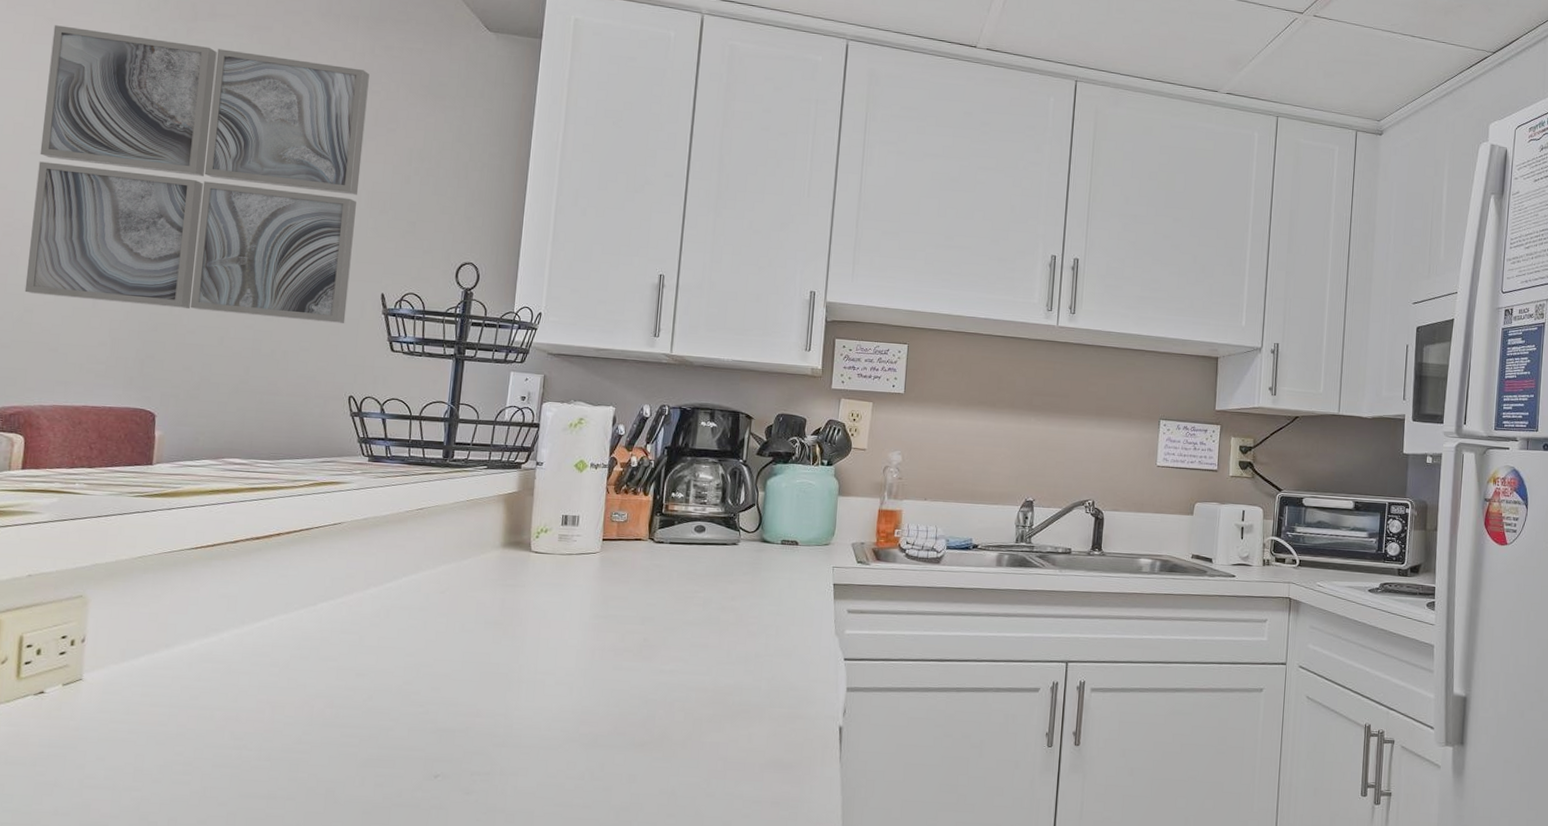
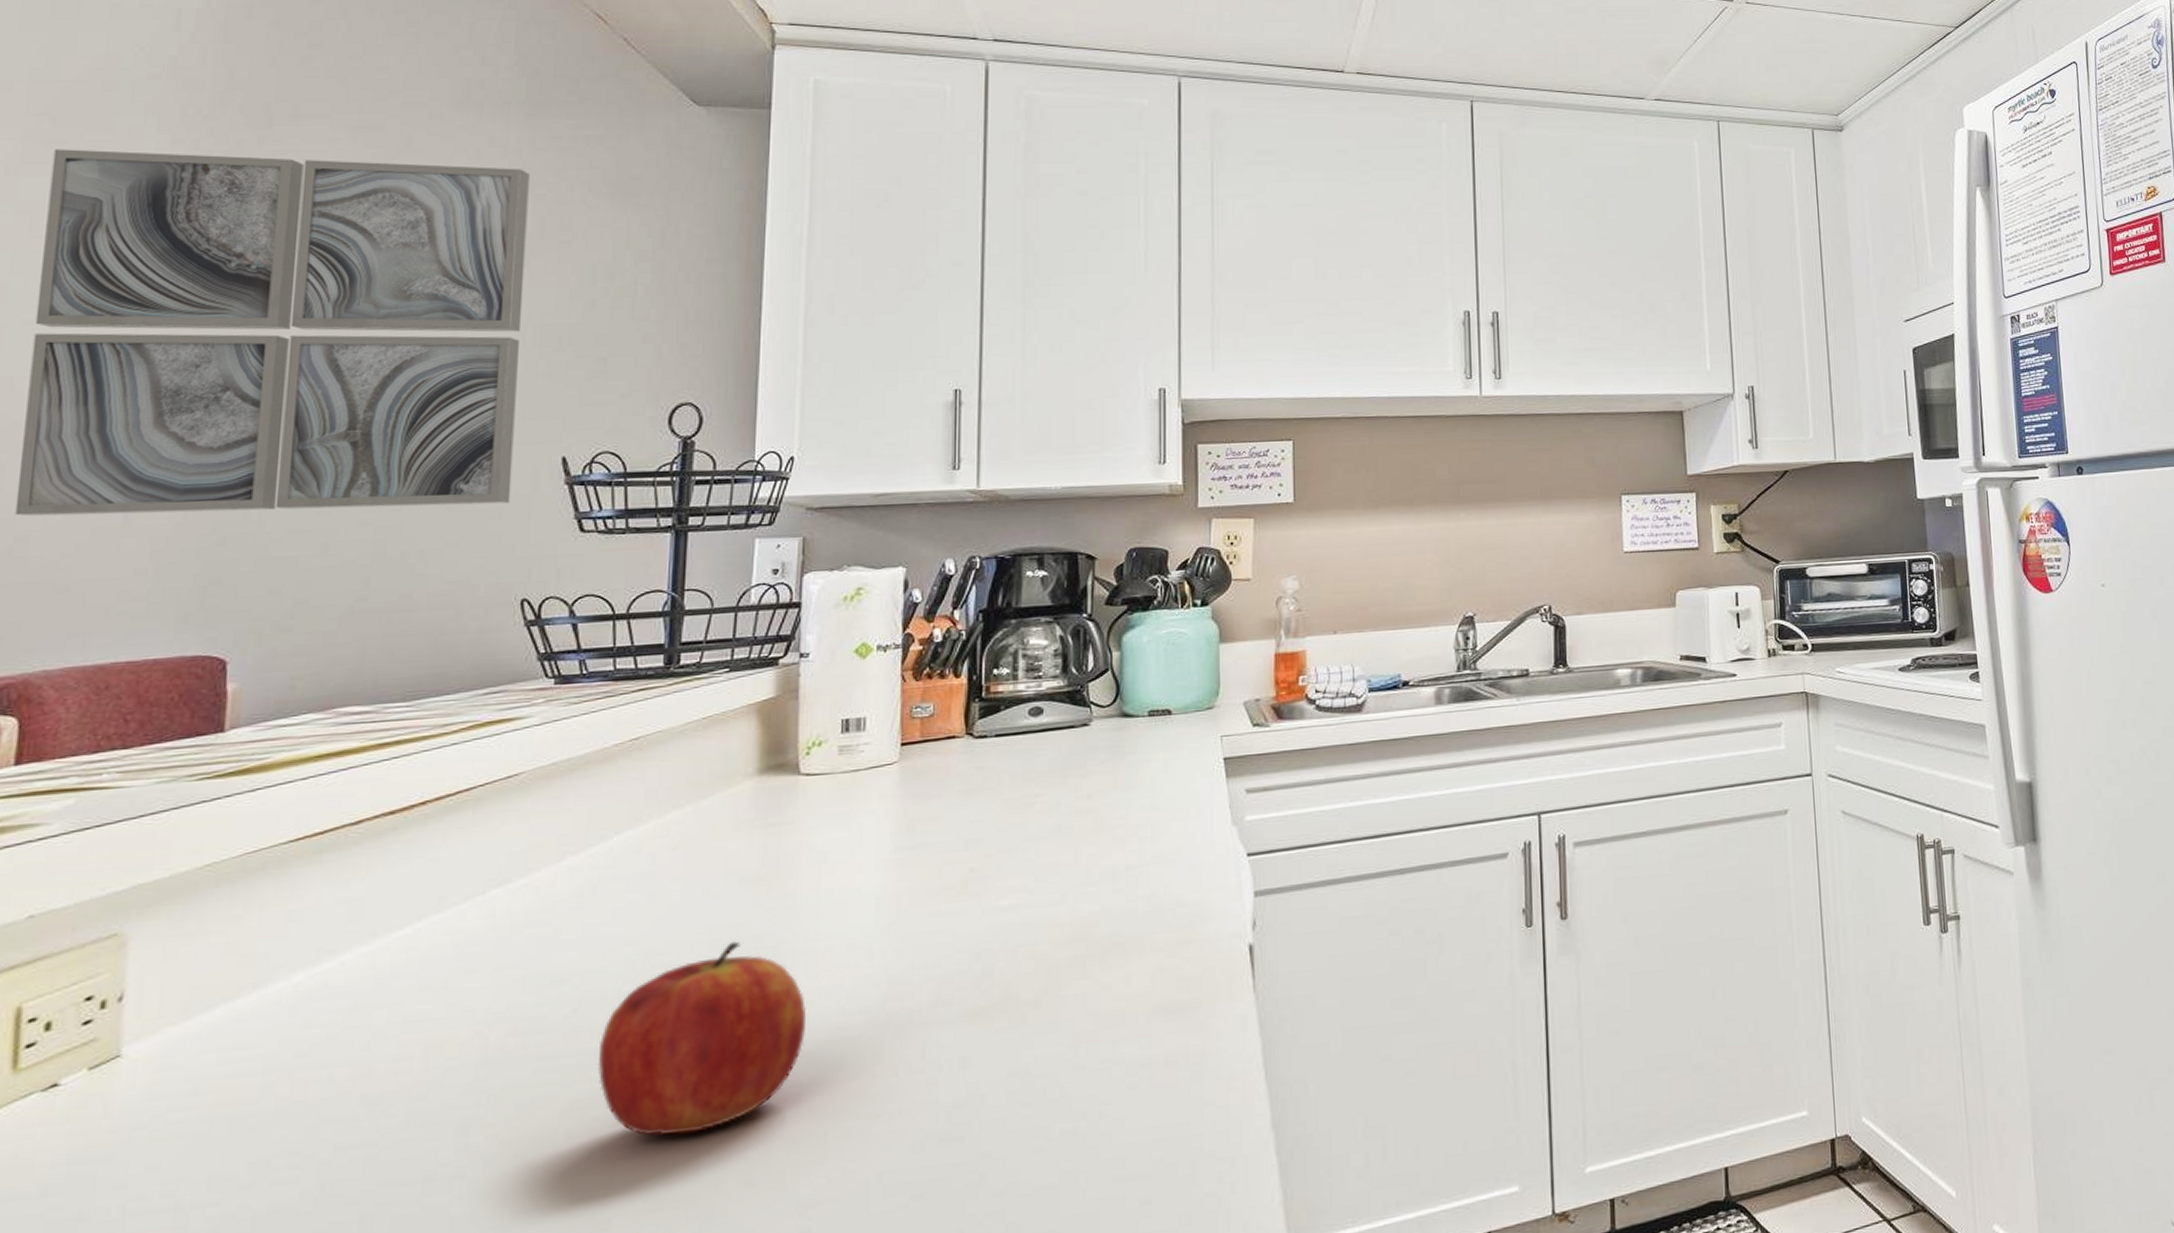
fruit: none [383,665,525,796] -> present [597,941,806,1135]

